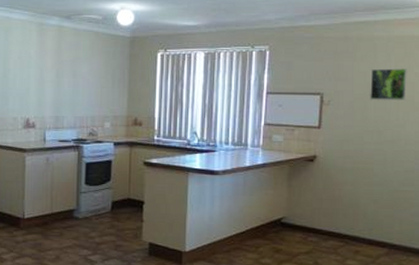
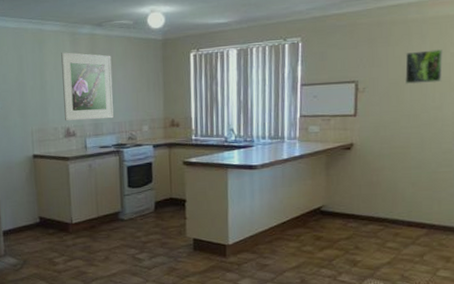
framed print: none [25,42,78,113] -> present [61,52,114,121]

